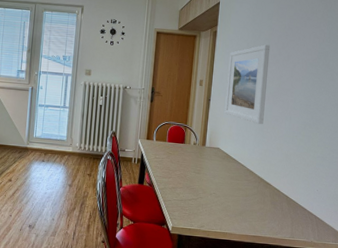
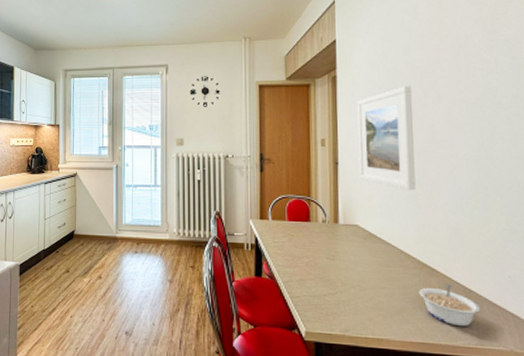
legume: none [256,194,296,225] -> present [419,283,481,327]

